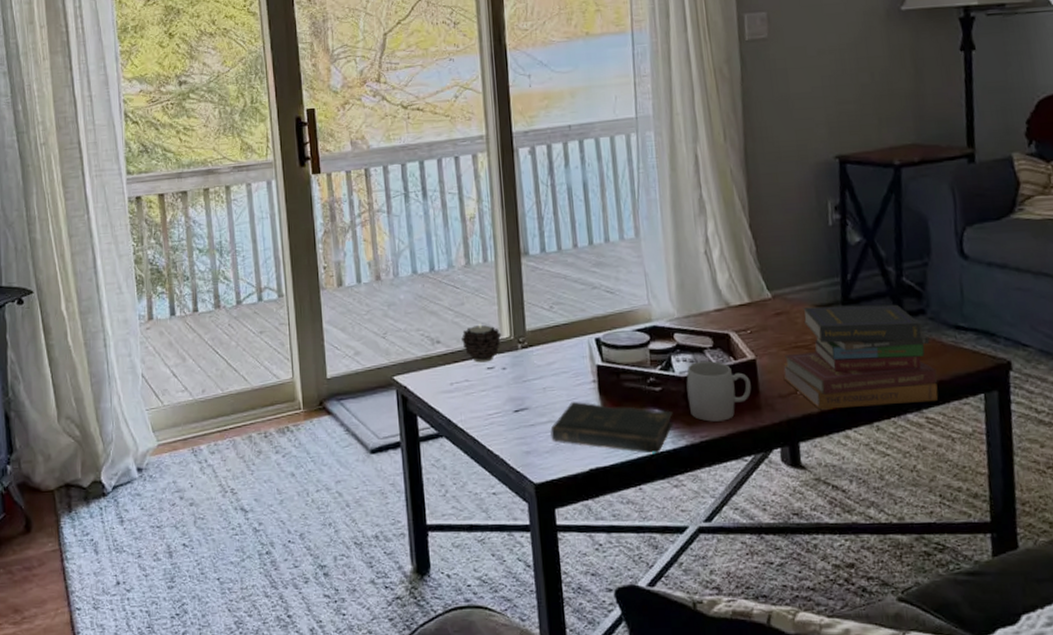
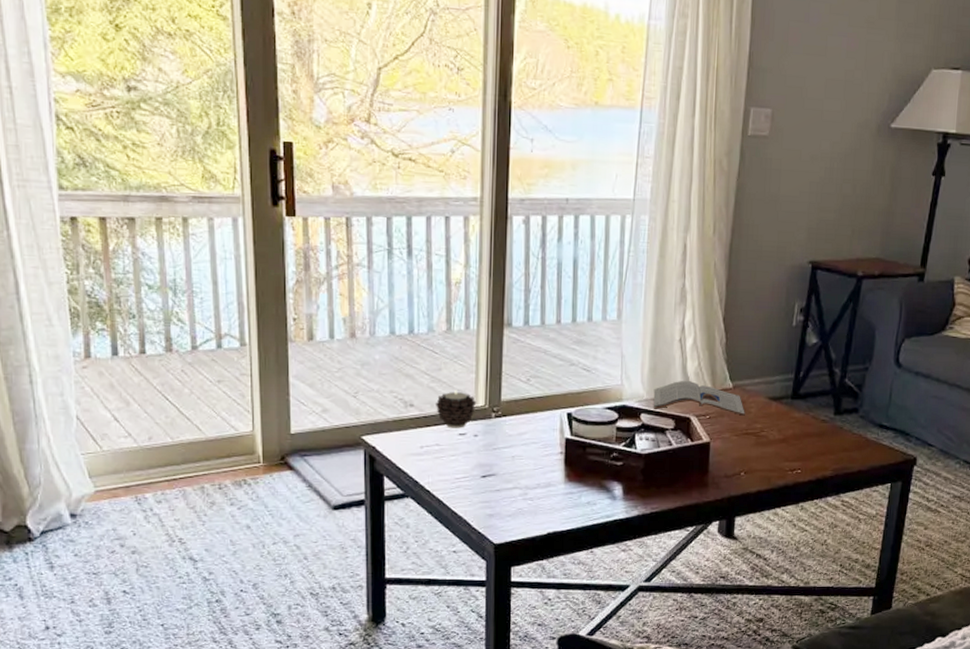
bible: present [550,401,674,453] -> none [515,470,630,521]
magazine: none [684,293,791,329] -> present [653,380,745,416]
mug: present [686,360,751,422] -> none [645,440,702,495]
books: present [783,304,939,410] -> none [731,399,858,490]

